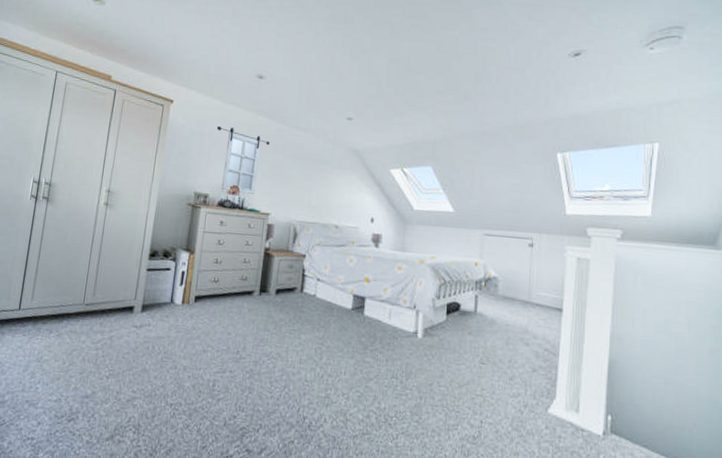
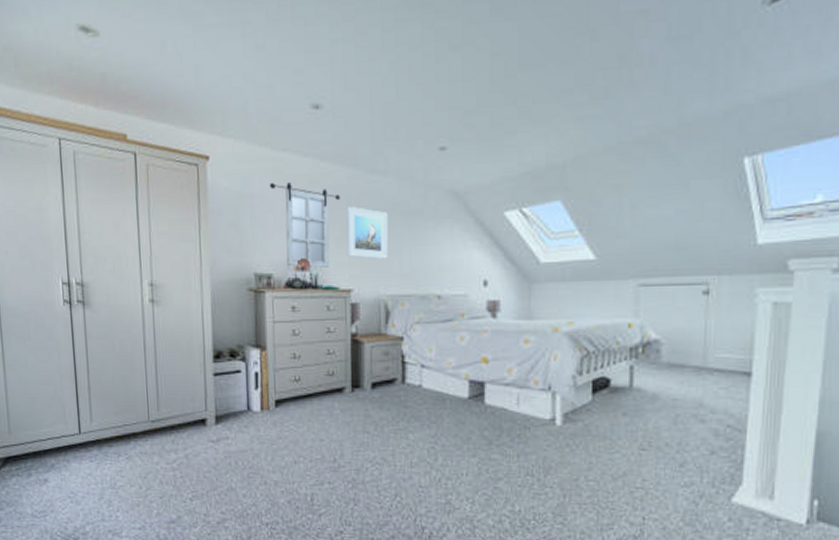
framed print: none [269,150,305,193] -> present [346,205,389,259]

